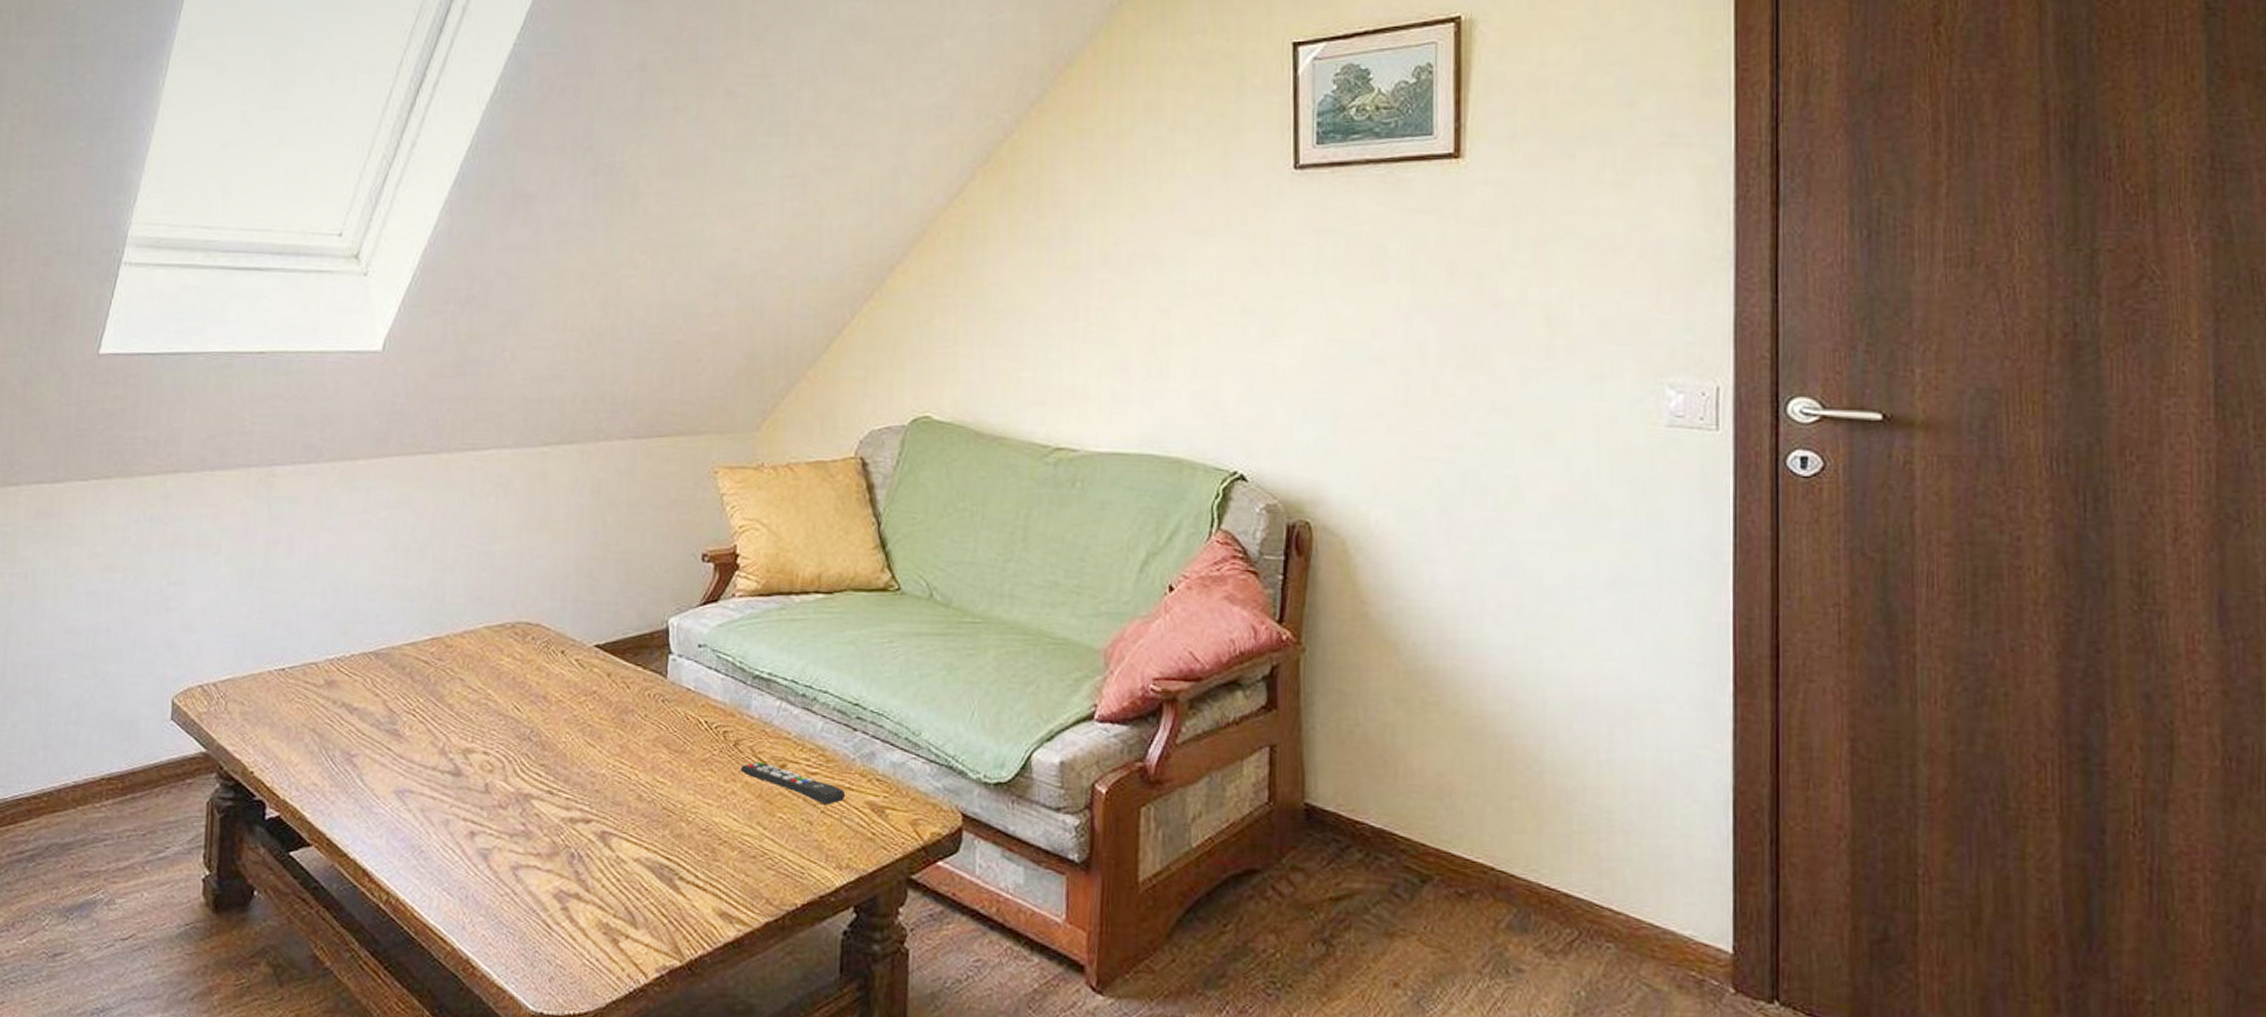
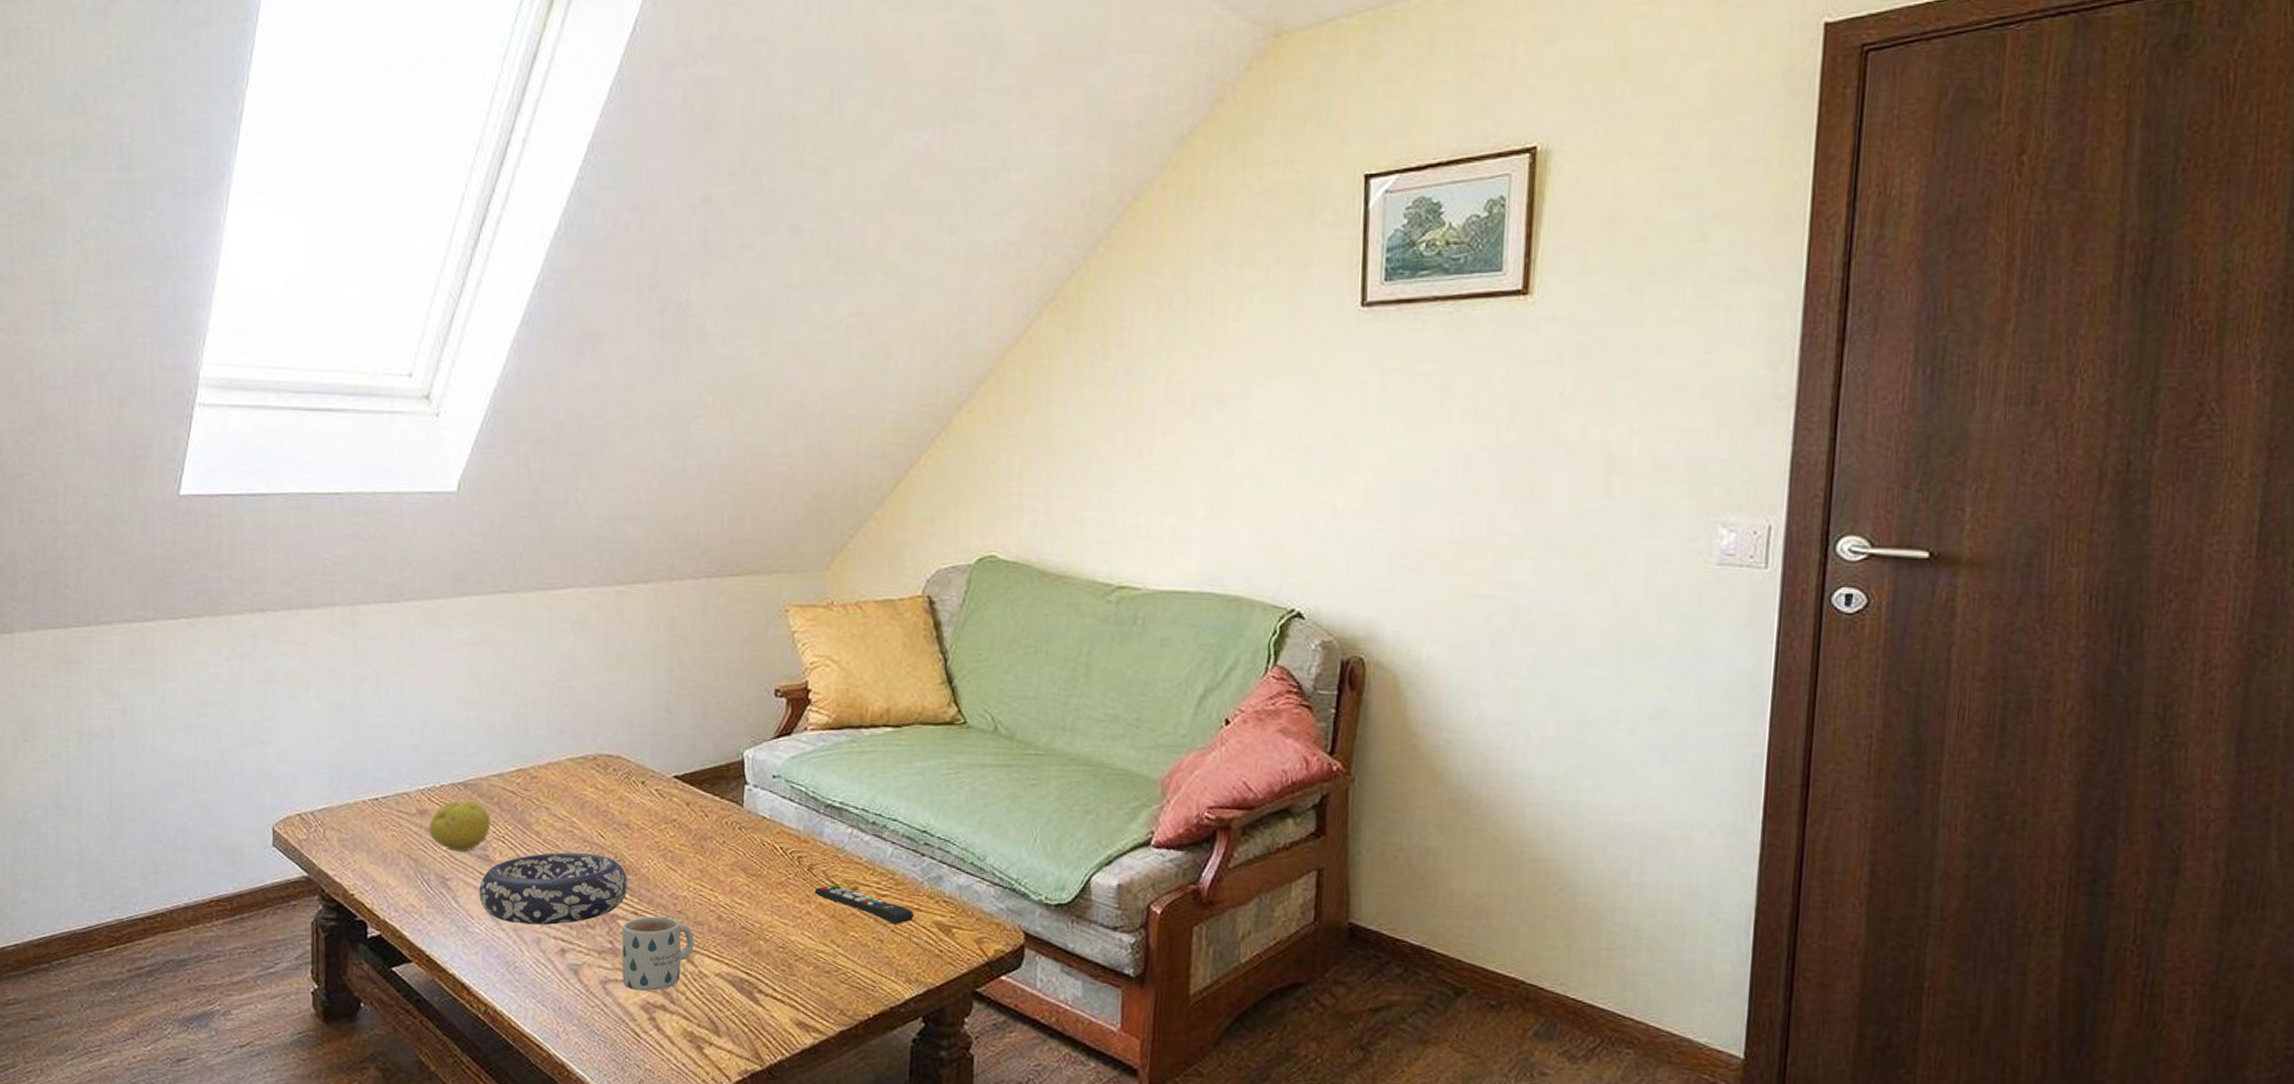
fruit: none [336,670,402,727] -> present [429,800,491,852]
decorative bowl: none [386,726,544,806] -> present [479,852,628,925]
mug: none [534,796,612,878] -> present [621,916,694,991]

